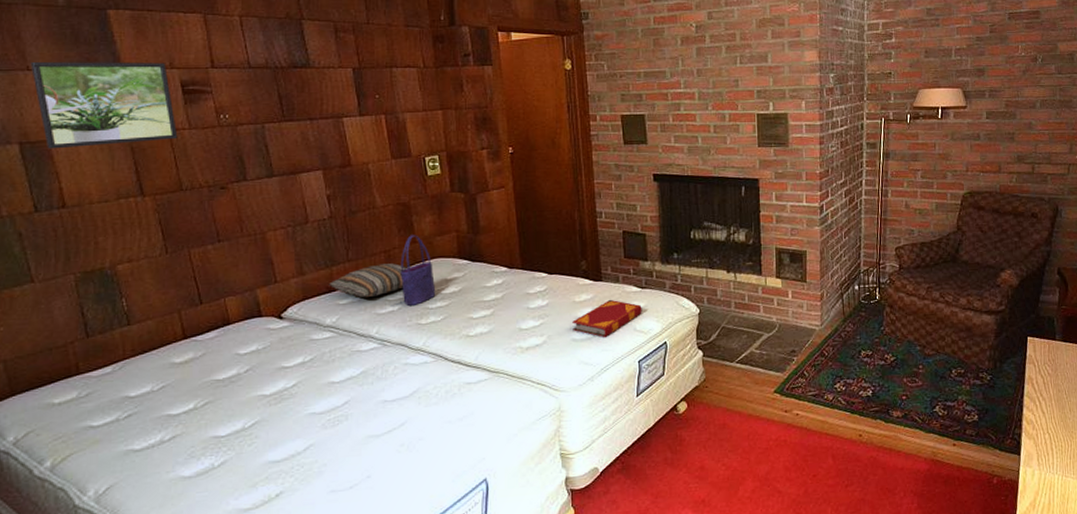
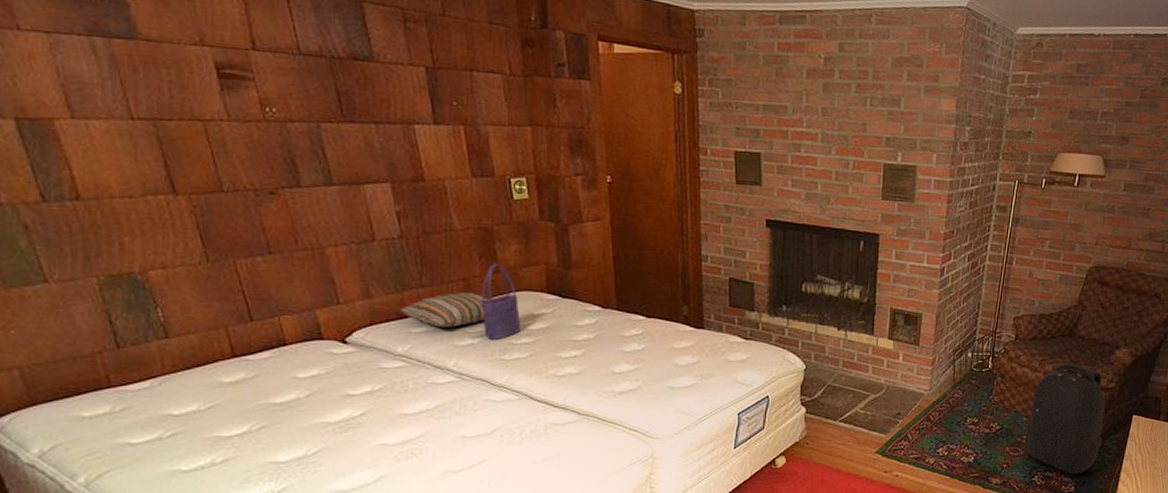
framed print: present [30,62,178,149] -> none [20,20,214,132]
hardback book: present [572,299,642,337] -> none [670,348,745,387]
backpack: none [921,288,999,403] -> present [1024,363,1105,475]

